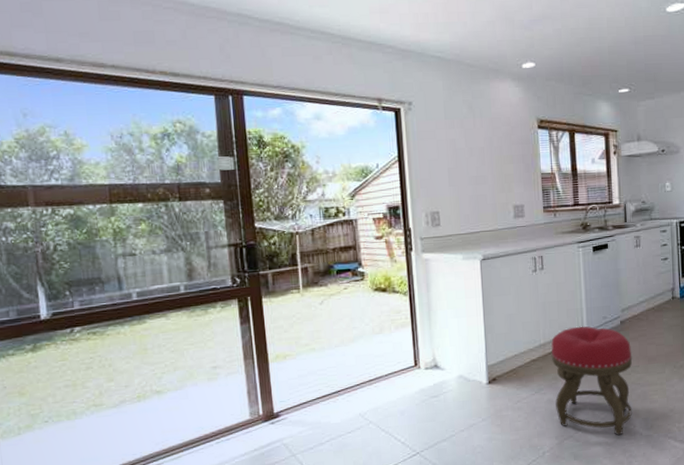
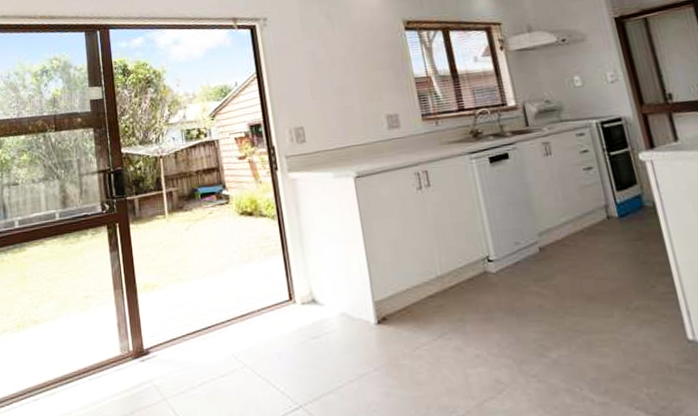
stool: present [551,326,633,436] -> none [450,254,575,401]

